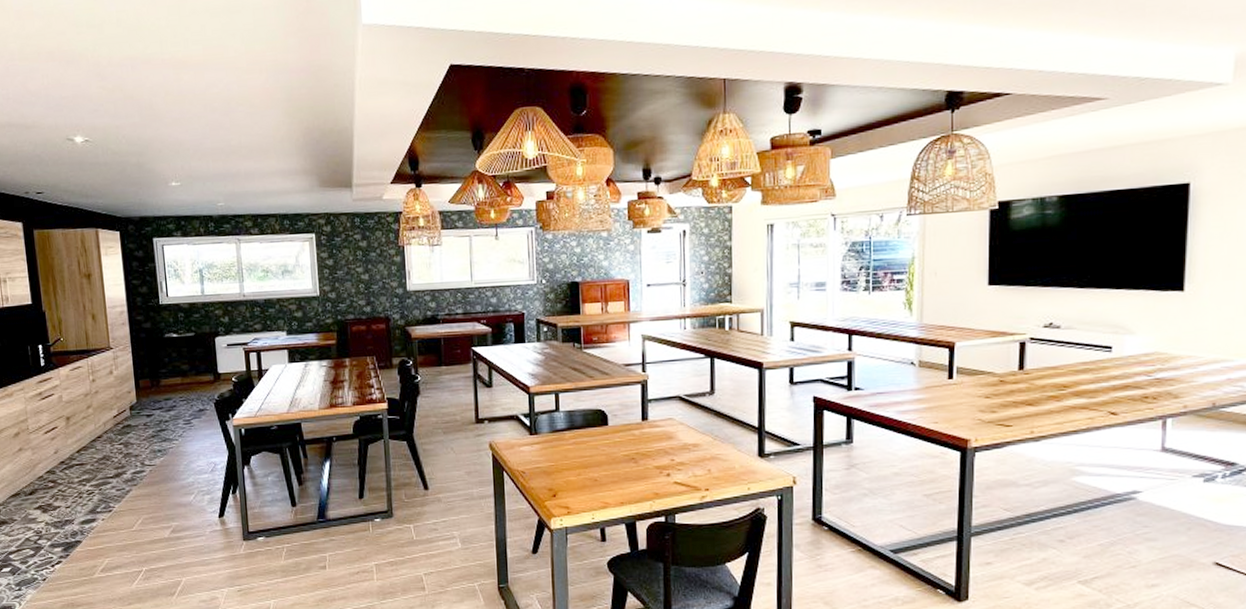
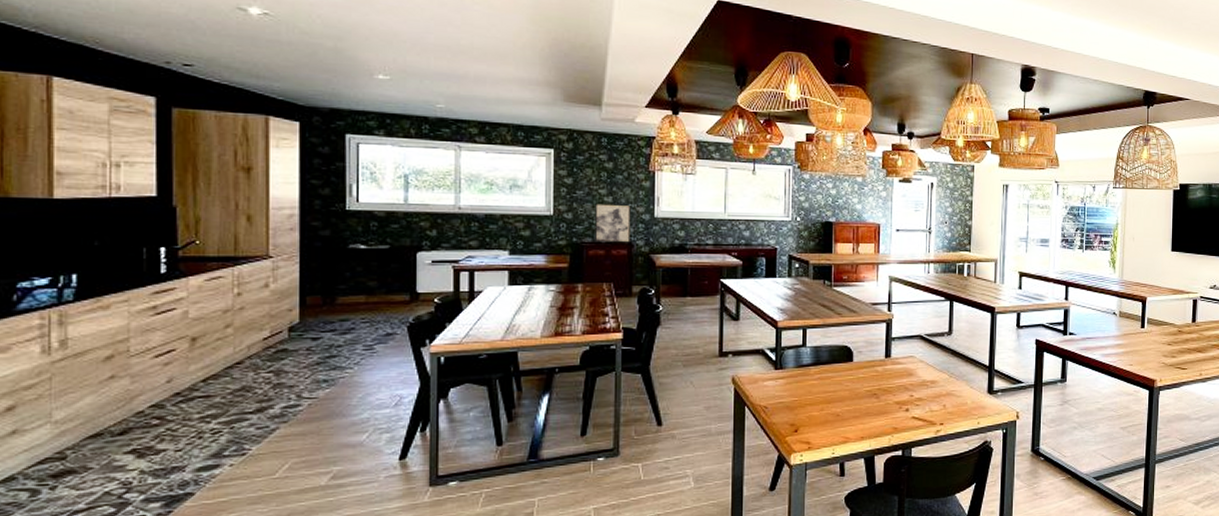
wall art: none [354,280,387,319] -> present [595,203,631,243]

